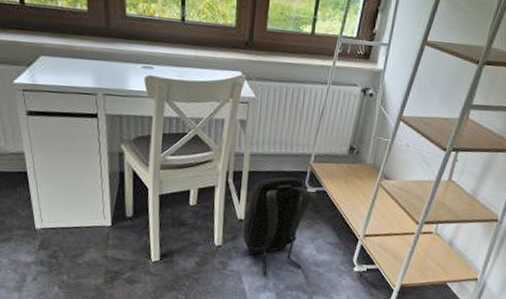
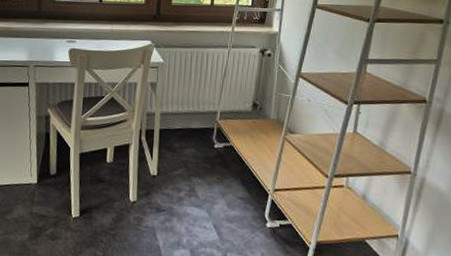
backpack: present [243,176,312,276] -> none [156,133,220,232]

